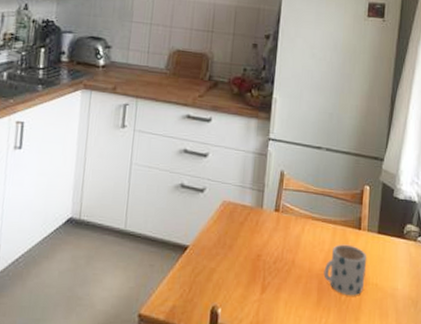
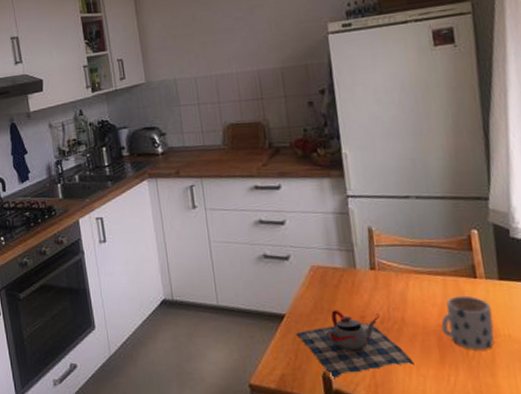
teapot: none [195,246,295,313] -> present [296,310,414,378]

